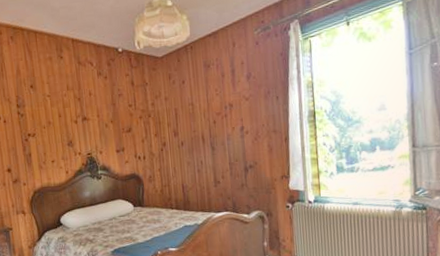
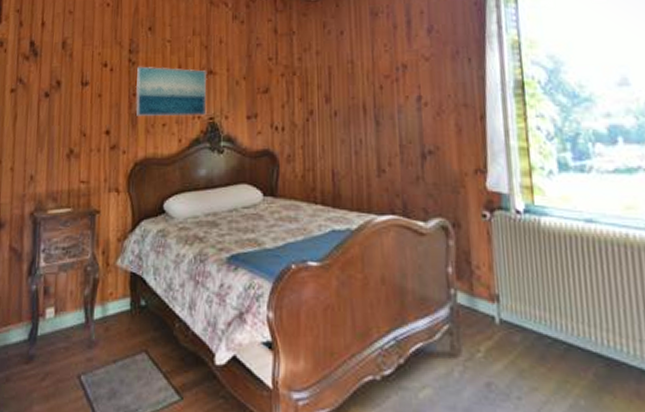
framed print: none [26,116,85,156] -> present [135,66,207,116]

